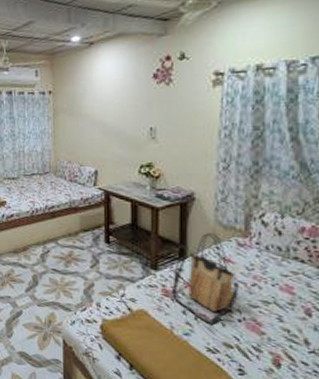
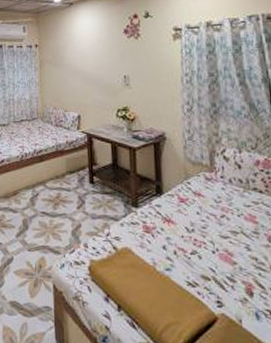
tote bag: present [172,233,239,324] -> none [152,169,211,258]

